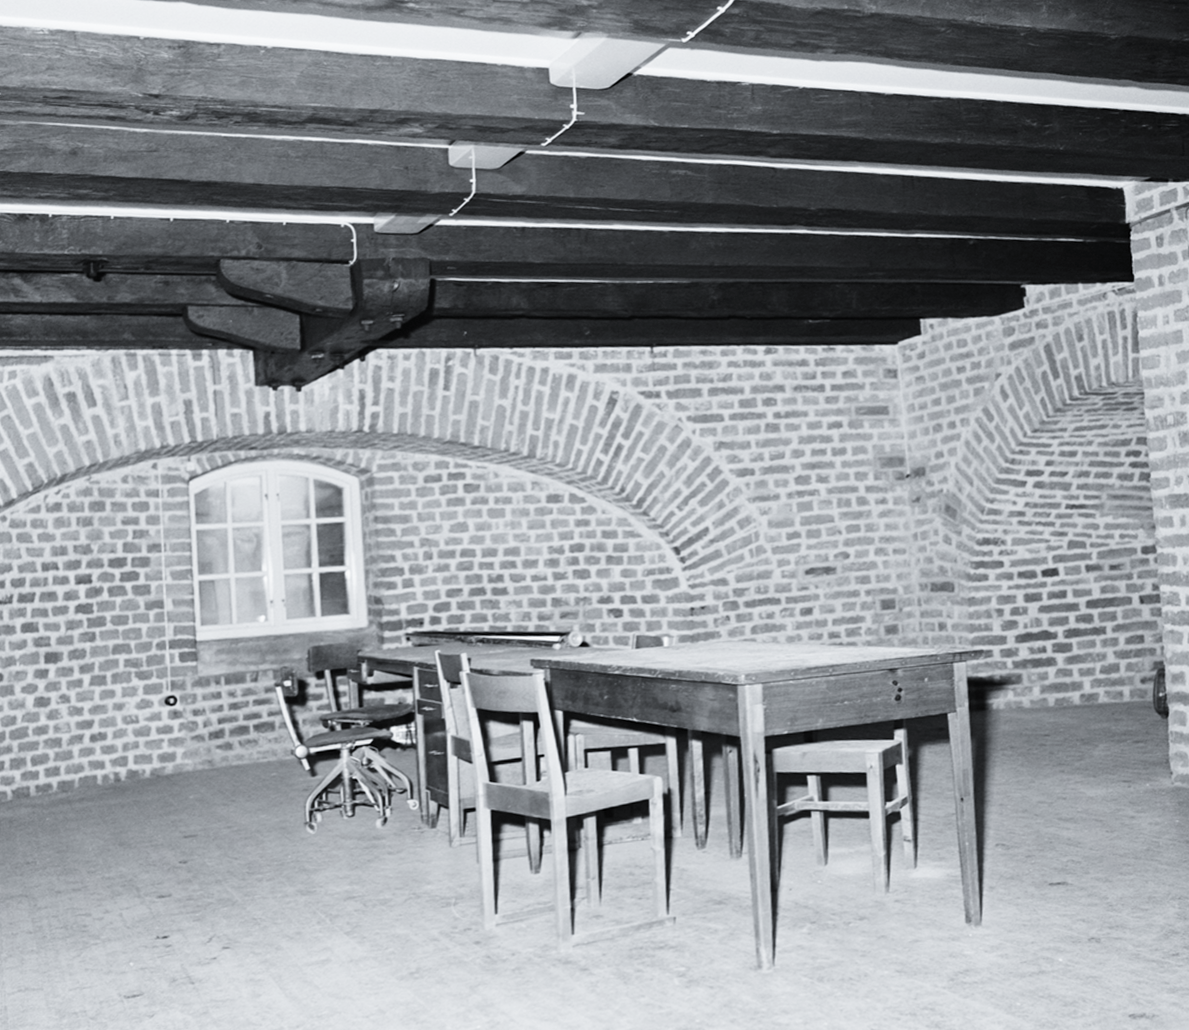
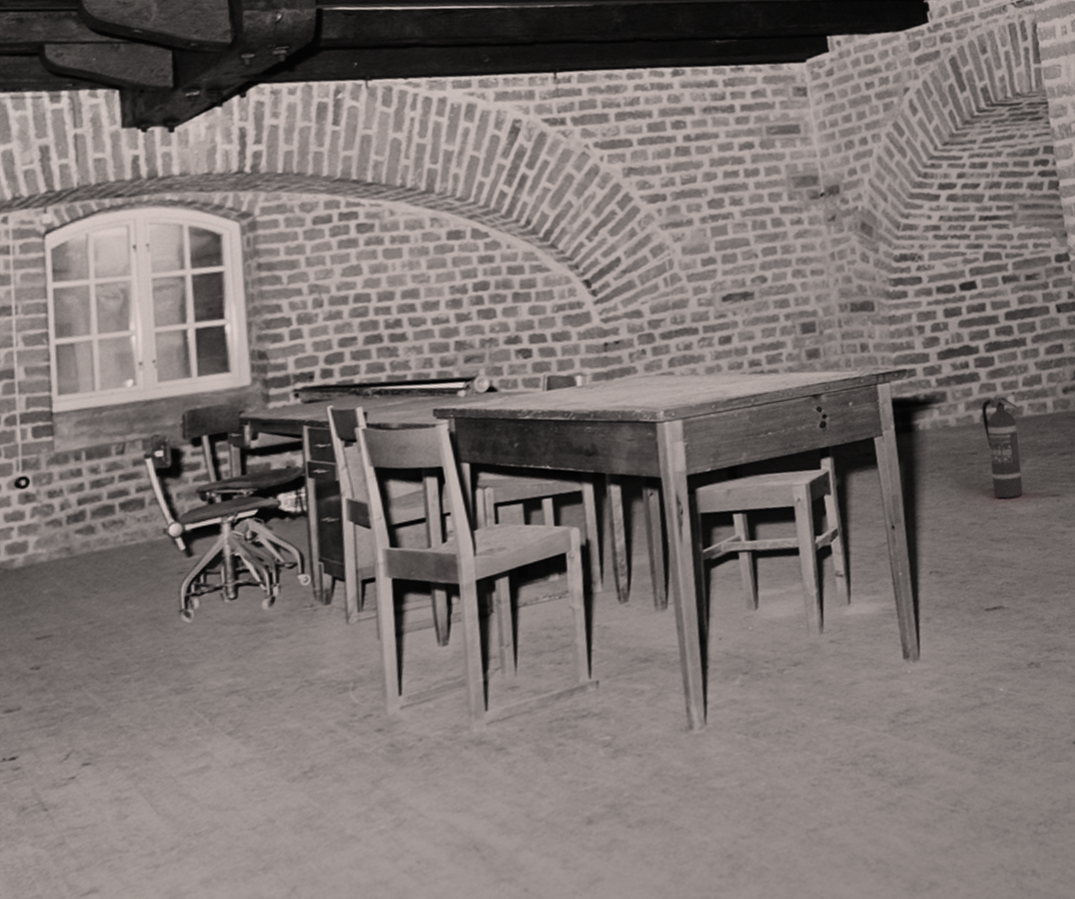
fire extinguisher: none [1056,678,1094,781] -> present [981,391,1023,499]

